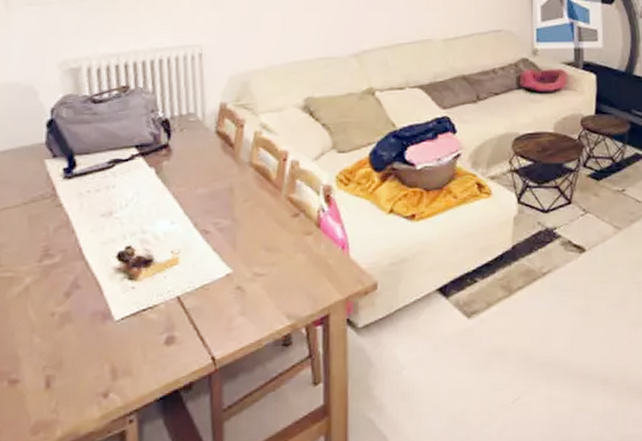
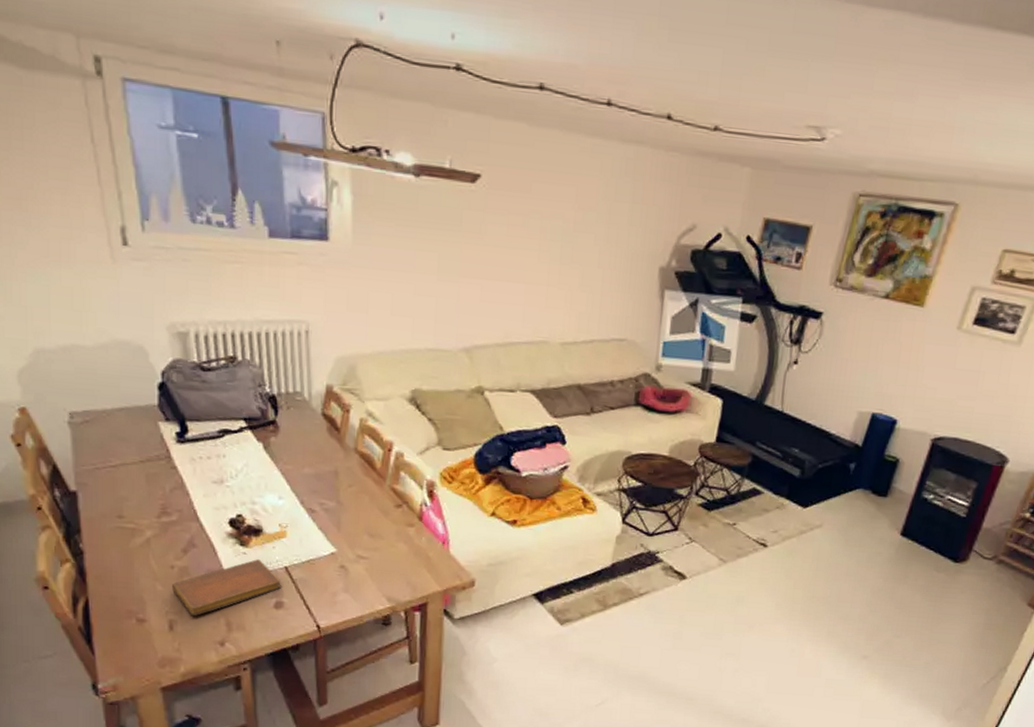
notebook: none [51,292,173,367] -> present [172,559,281,616]

